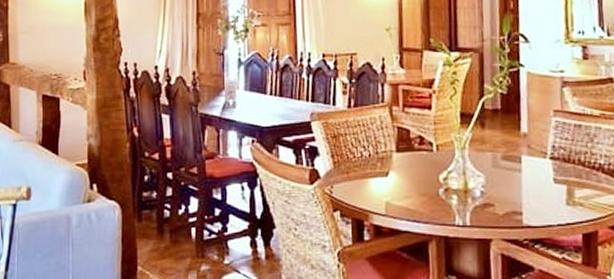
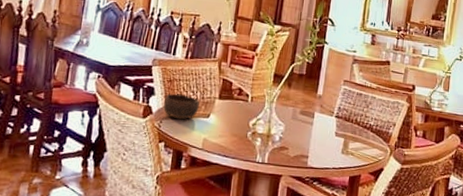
bowl: none [331,151,374,182] -> present [163,93,200,120]

